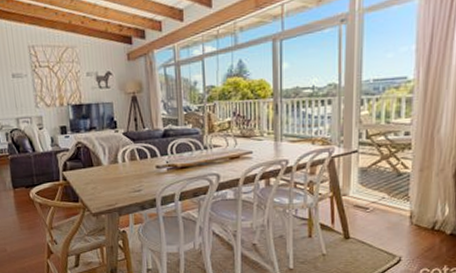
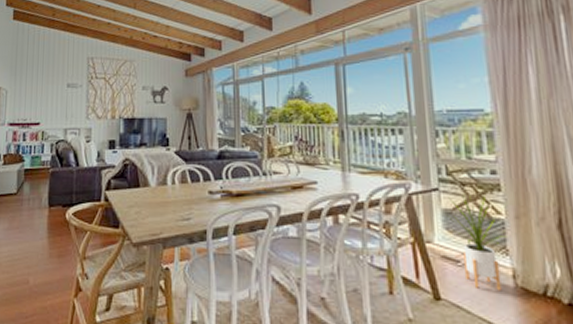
house plant: none [362,153,411,229] -> present [446,194,507,291]

